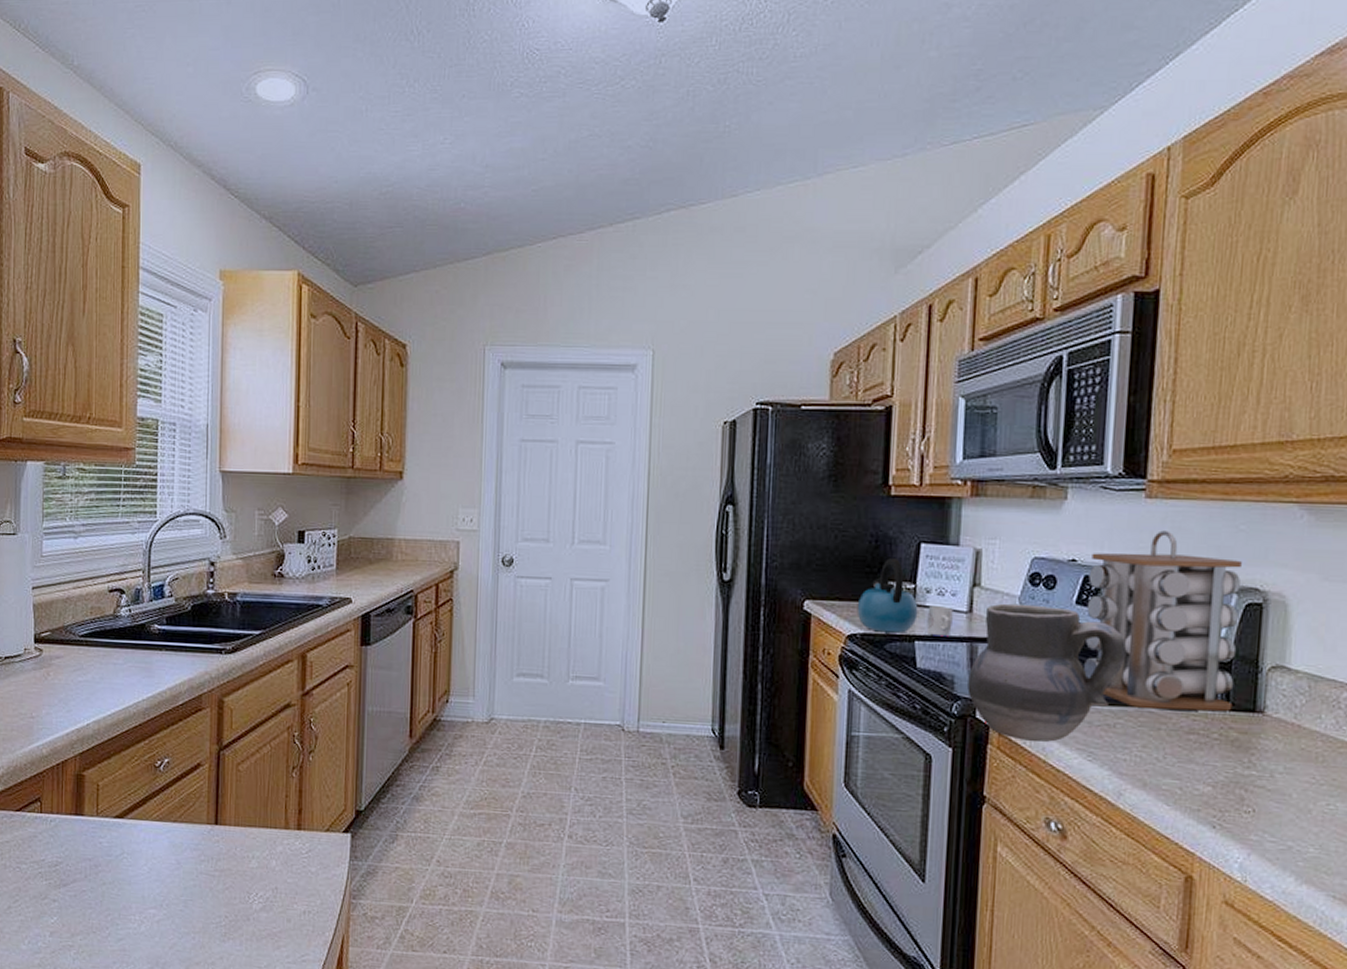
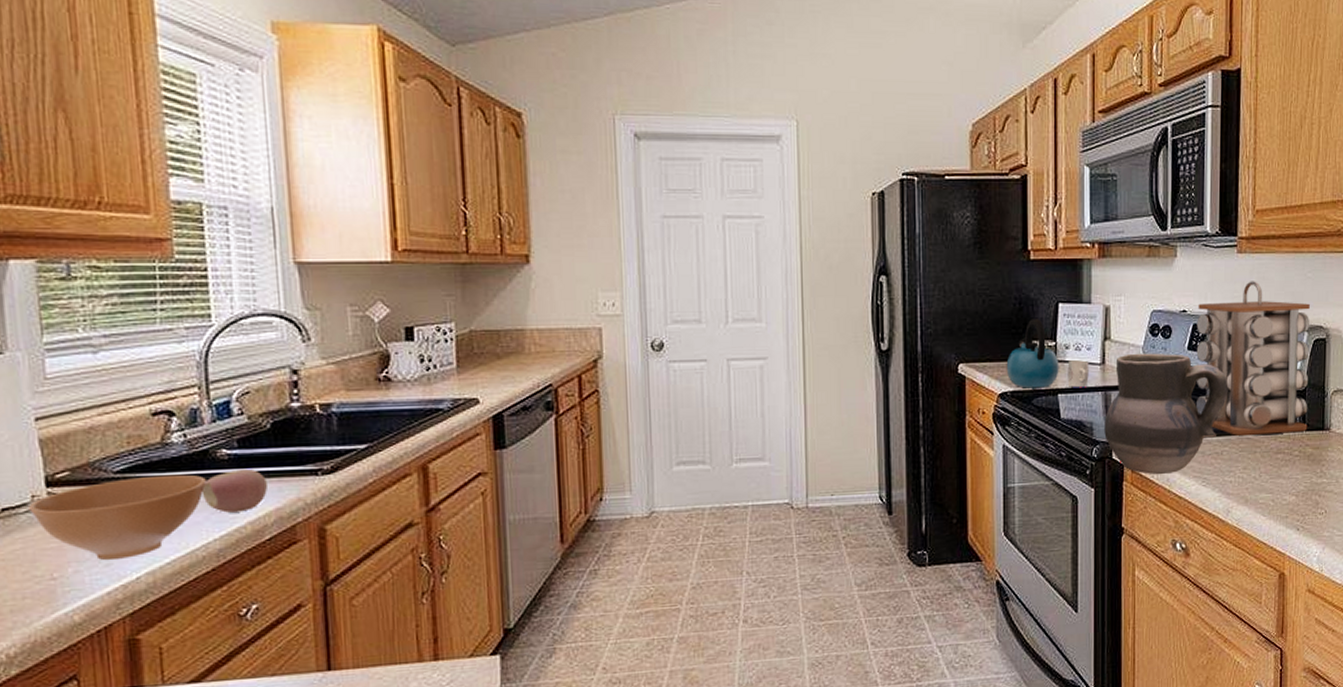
bowl: none [22,641,141,708] -> present [29,474,206,561]
fruit: none [137,642,184,679] -> present [201,468,267,513]

